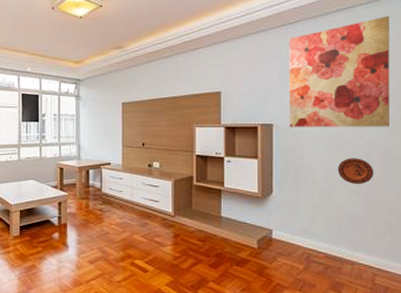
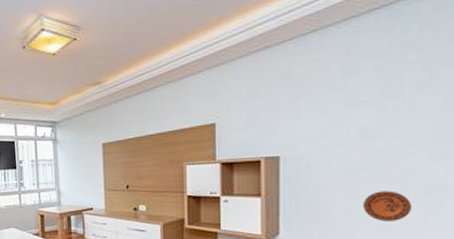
wall art: present [289,15,390,127] -> none [301,9,441,159]

